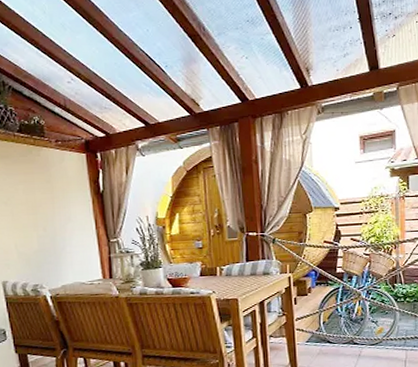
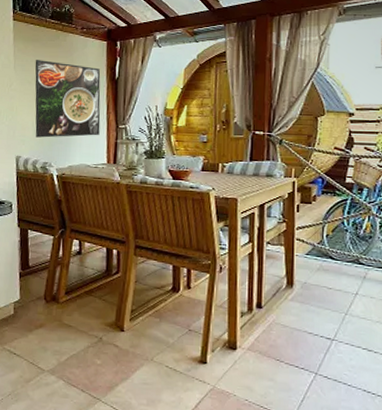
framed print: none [8,178,91,260] -> present [35,60,101,138]

